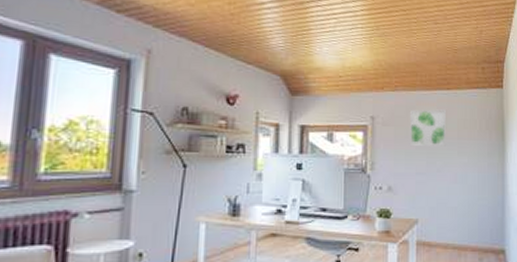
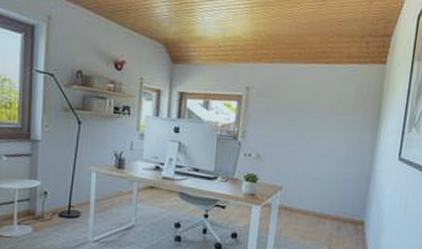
wall art: present [409,109,446,148] -> none [281,82,322,120]

